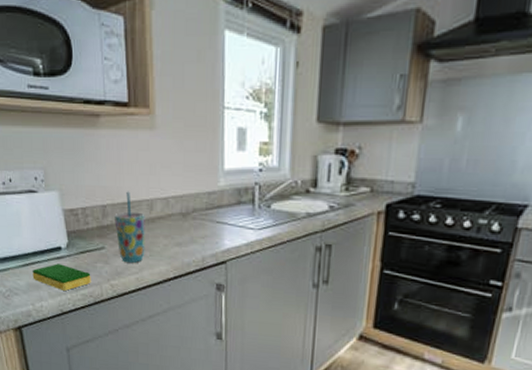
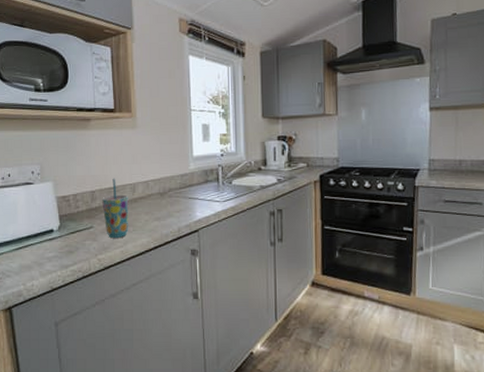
dish sponge: present [32,263,91,291] -> none [25,244,80,268]

